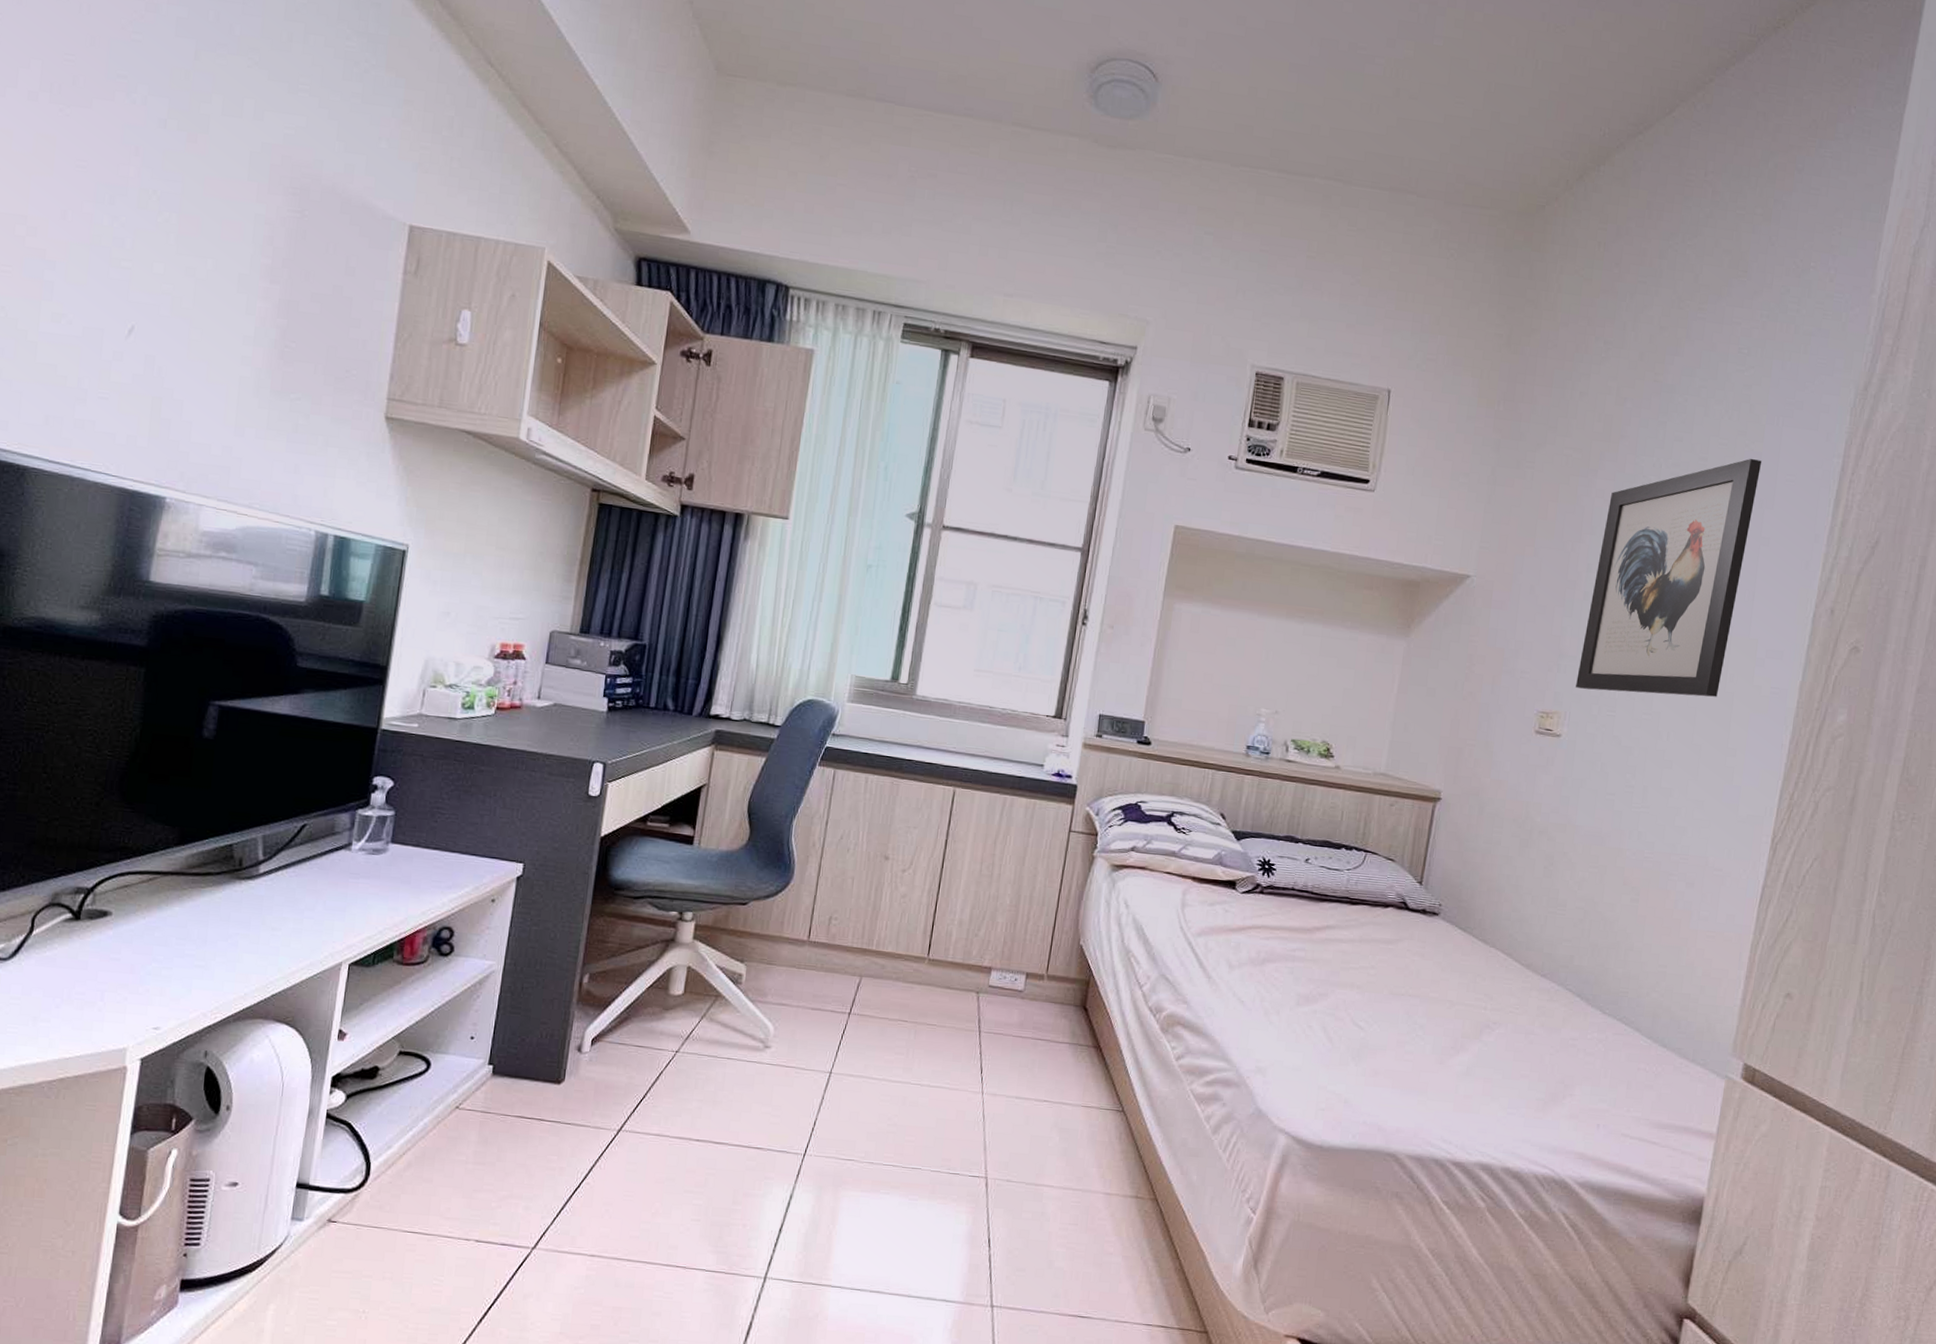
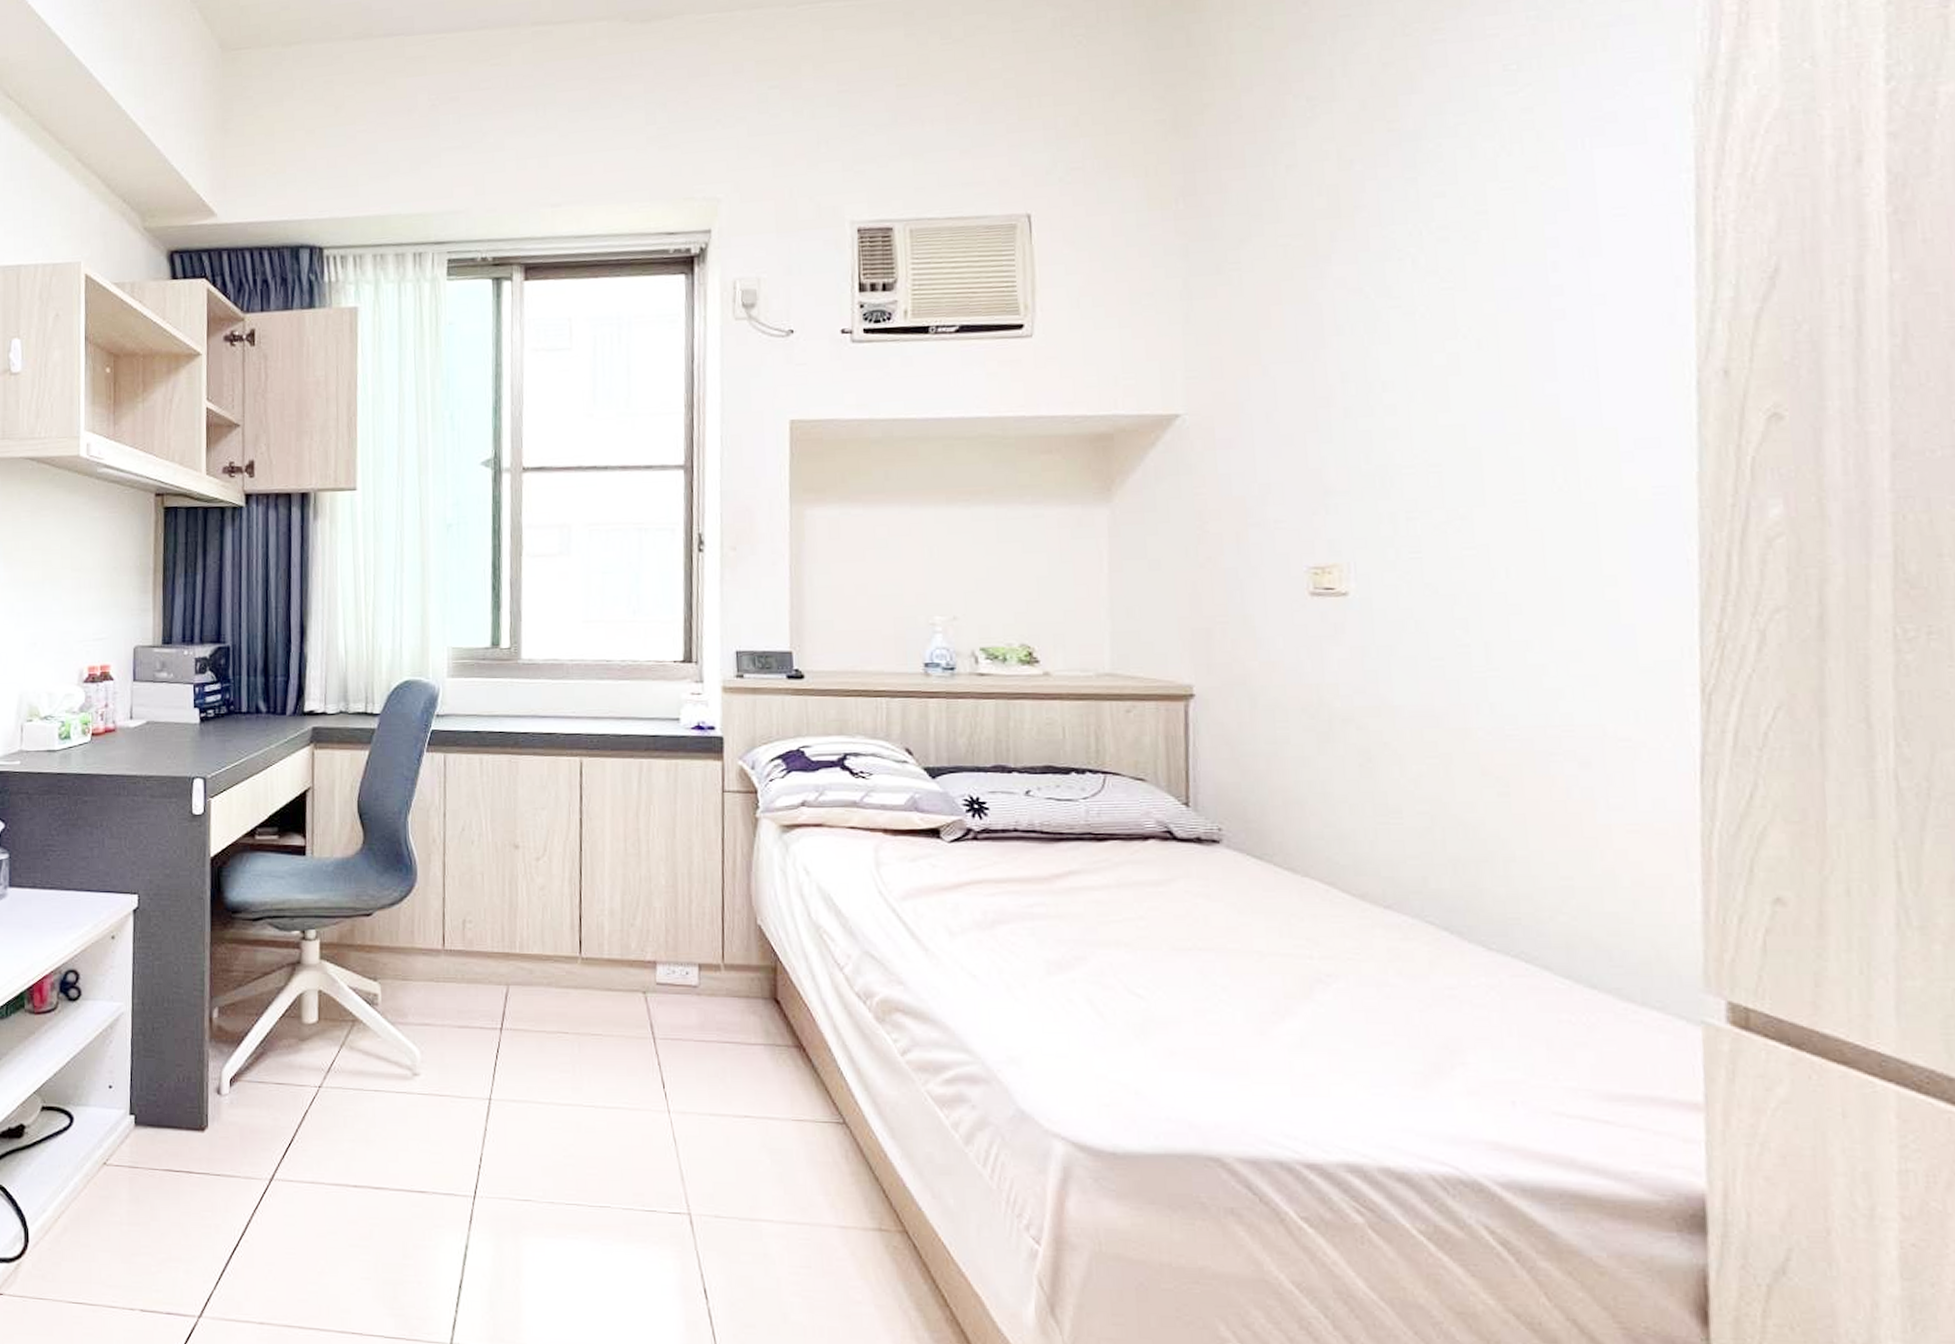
wall art: present [1576,458,1761,697] -> none [1355,197,1572,531]

